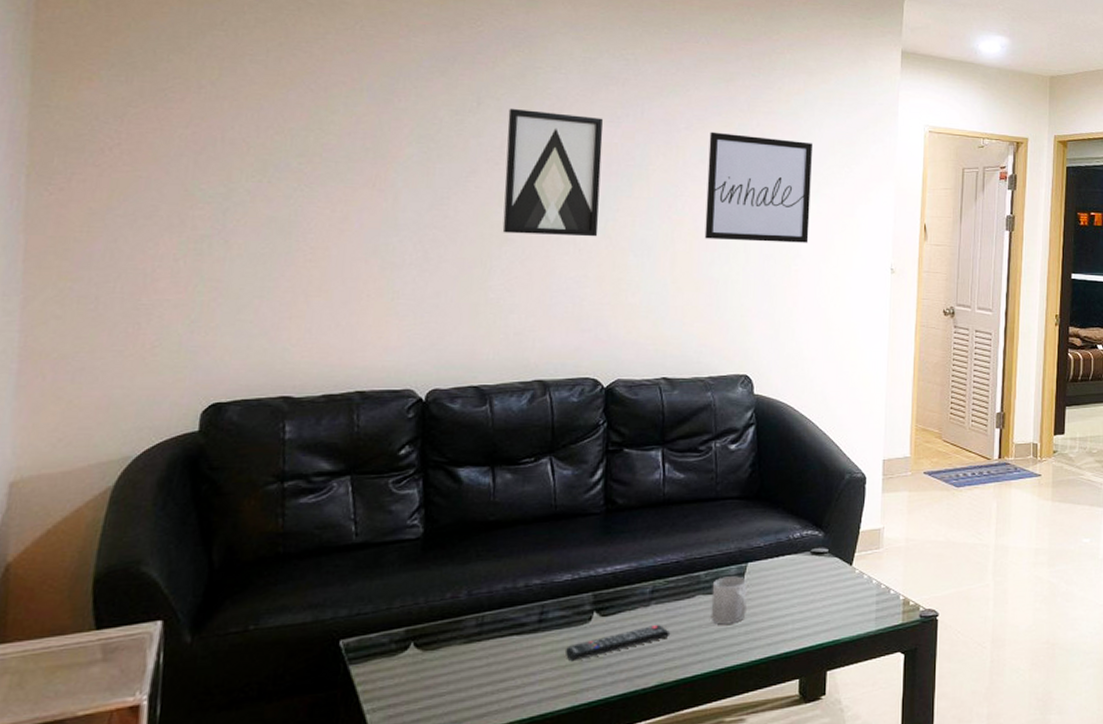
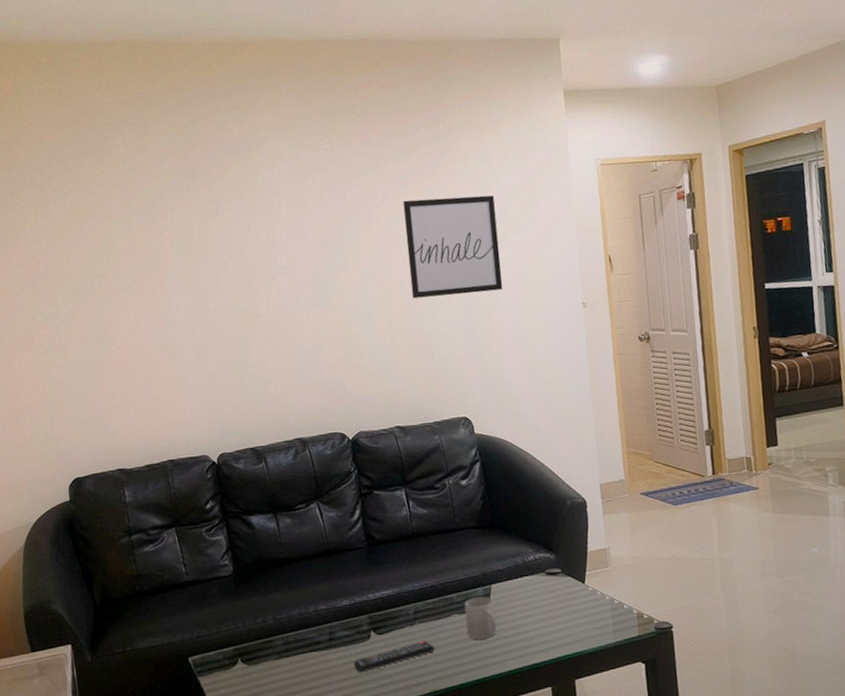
wall art: present [502,108,603,237] -> none [240,205,325,317]

